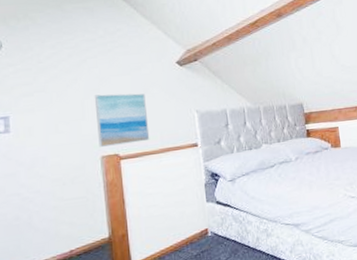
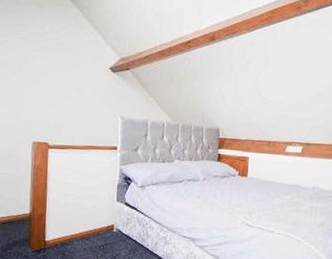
wall art: present [94,93,150,147] -> none [32,86,78,136]

